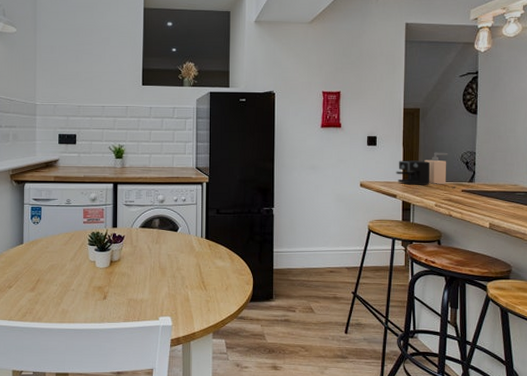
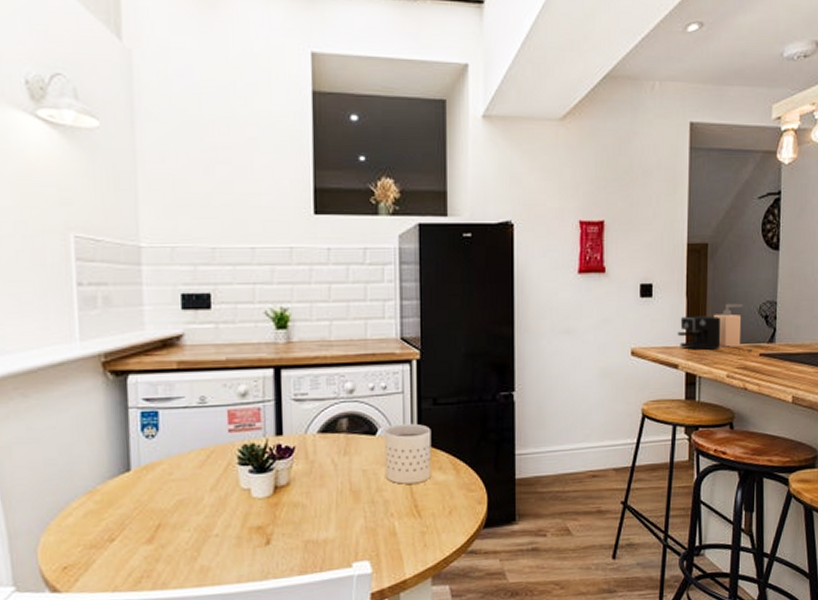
mug: none [183,225,215,267] -> present [384,423,432,484]

